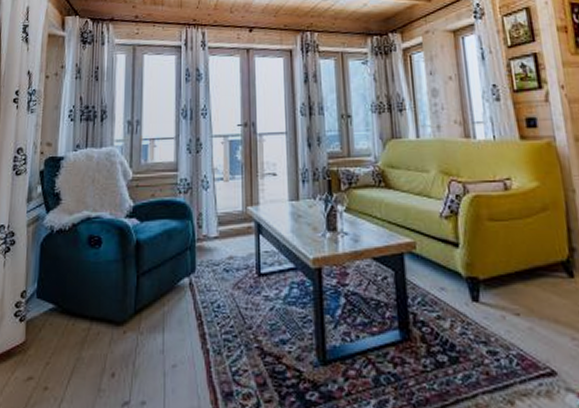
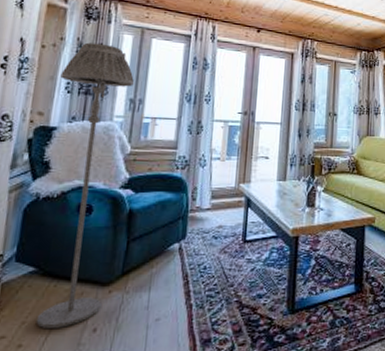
floor lamp: none [58,66,131,372] -> present [36,42,135,329]

